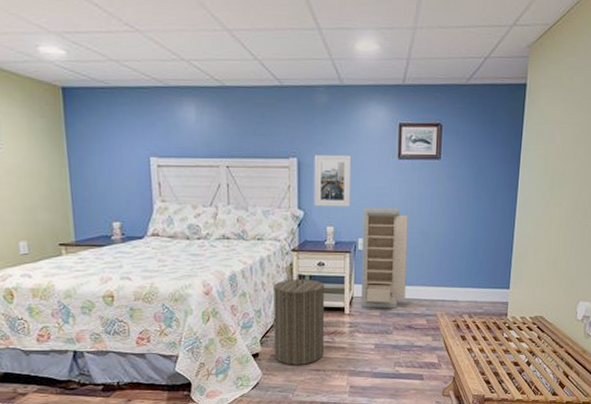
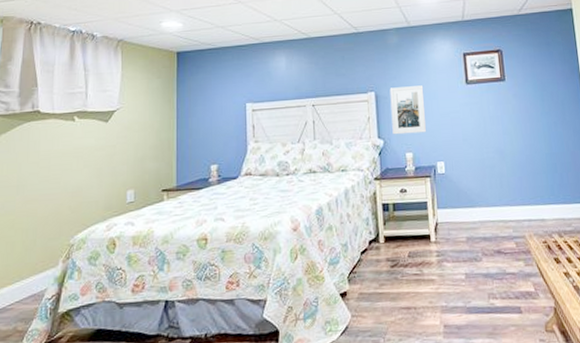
laundry hamper: present [273,273,325,365] -> none [359,201,414,304]
storage cabinet: present [362,207,408,309] -> none [439,129,491,234]

